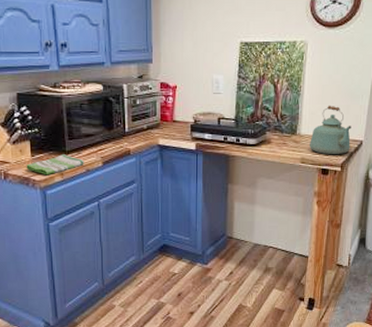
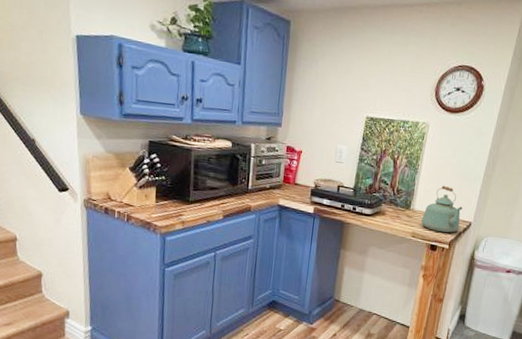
dish towel: present [26,154,84,176] -> none [149,203,206,222]

